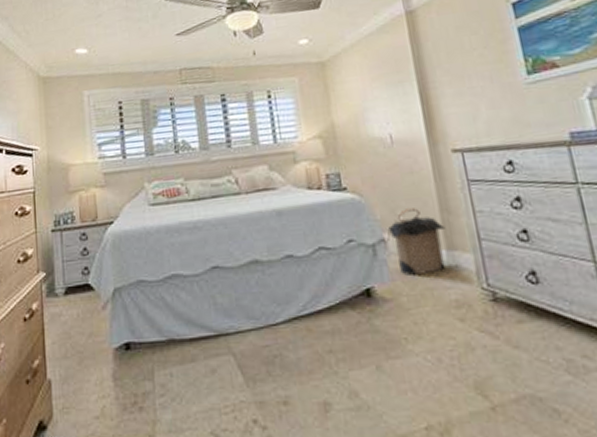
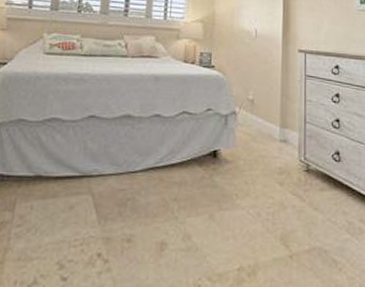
laundry hamper: present [387,208,446,277] -> none [239,90,283,145]

